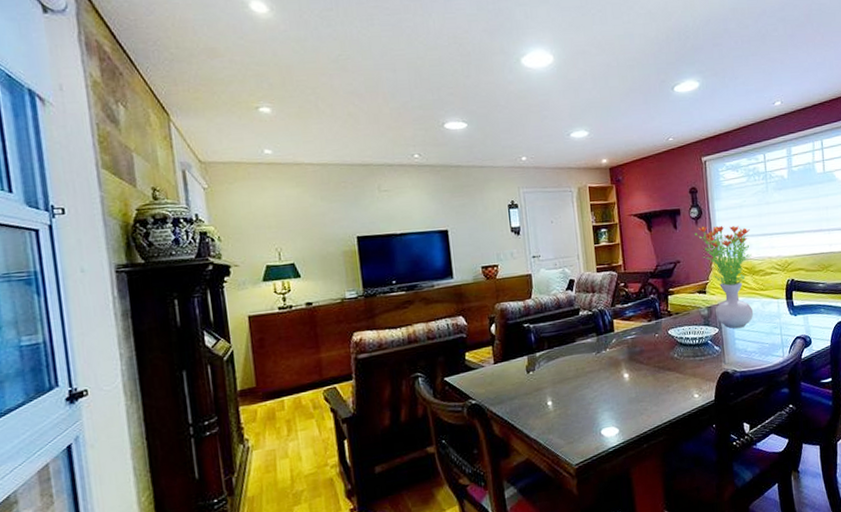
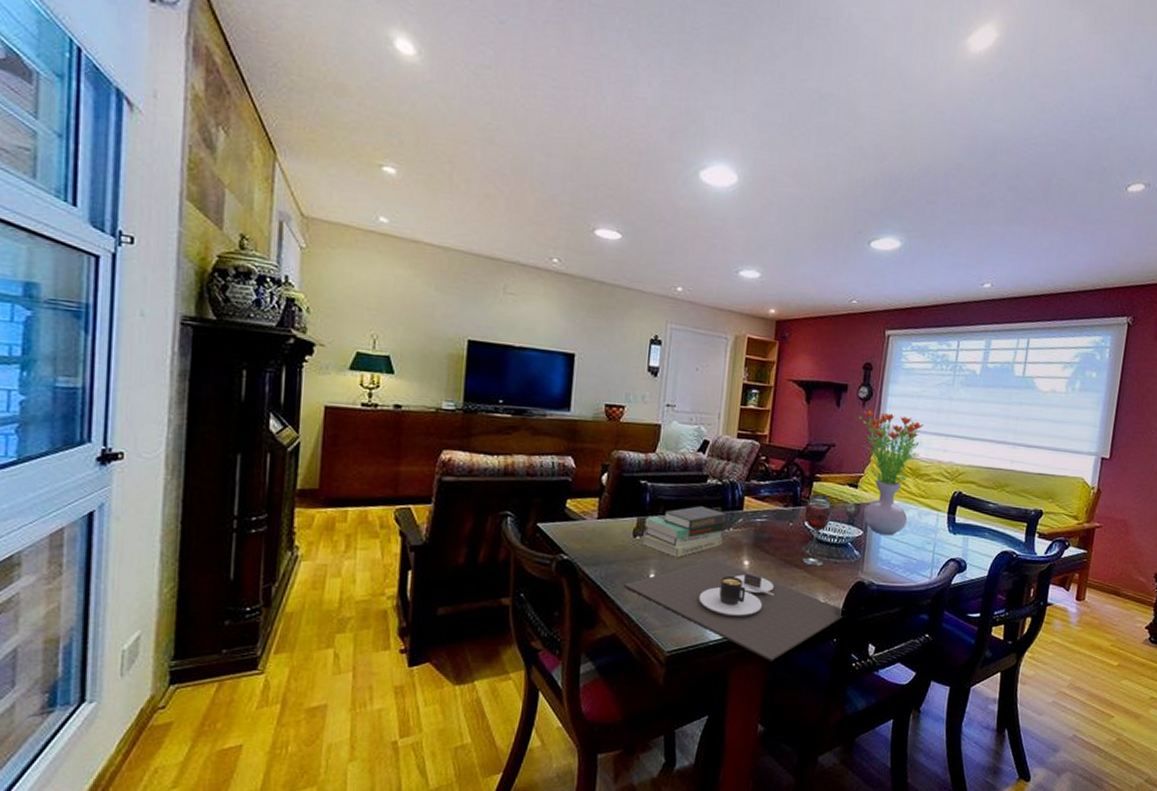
place setting: none [527,378,719,455] -> present [623,559,845,661]
books: none [534,335,604,383] -> present [642,506,728,558]
wineglass: none [666,304,692,367] -> present [802,493,832,567]

